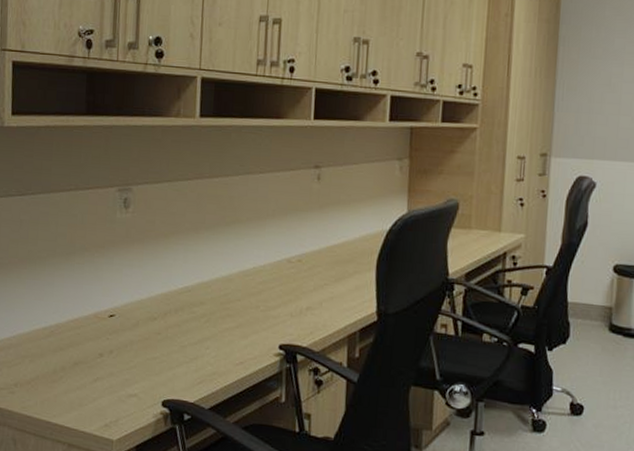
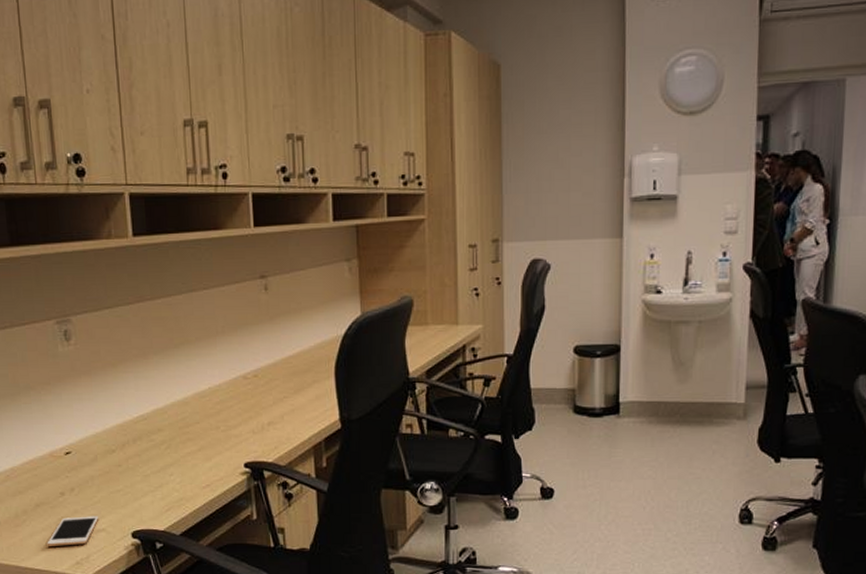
cell phone: none [79,378,133,408] -> present [47,516,99,546]

